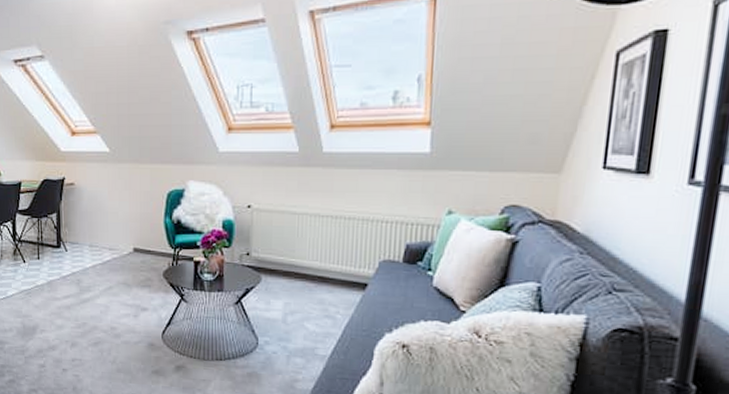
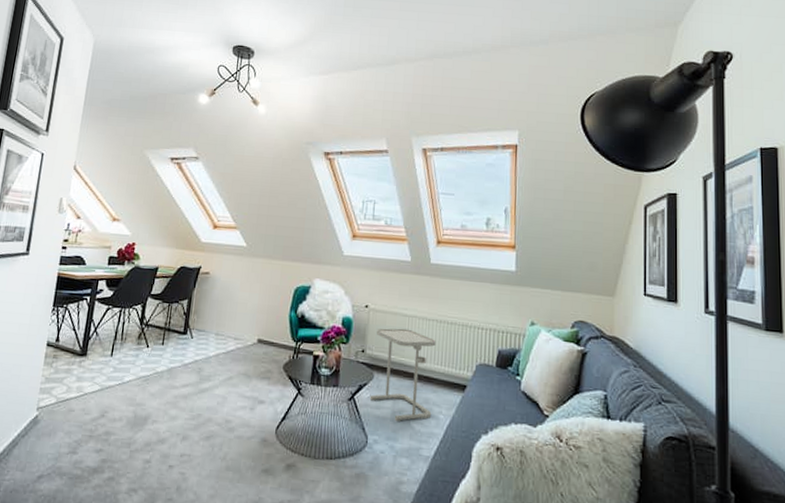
side table: none [258,227,331,324] -> present [369,328,436,422]

